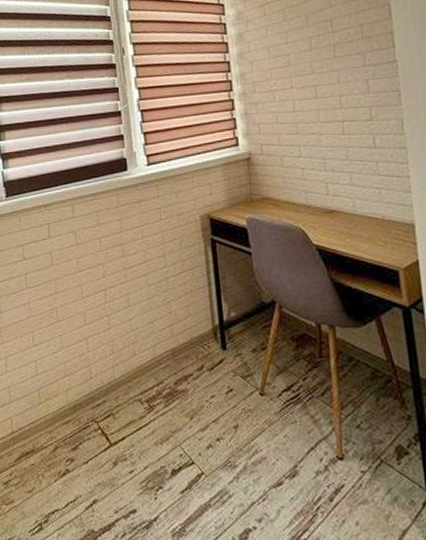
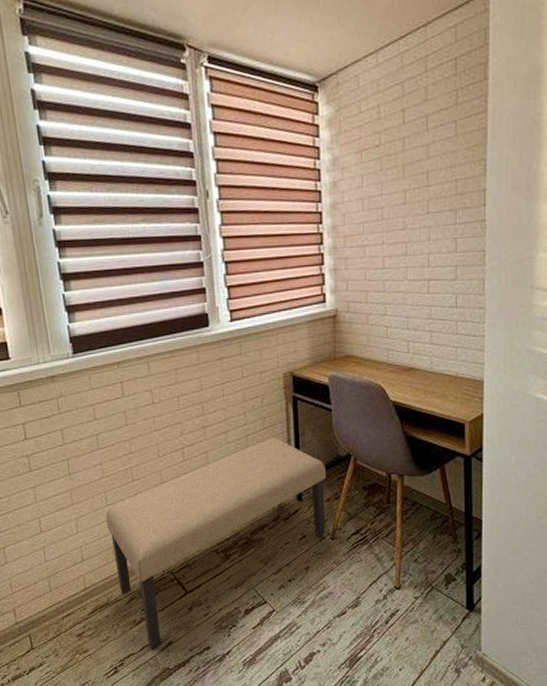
bench: none [33,280,254,508] -> present [106,437,327,650]

